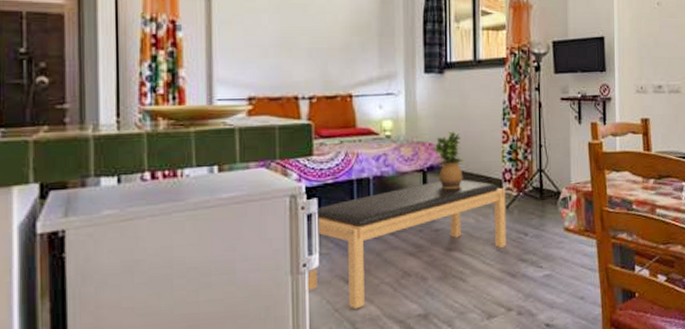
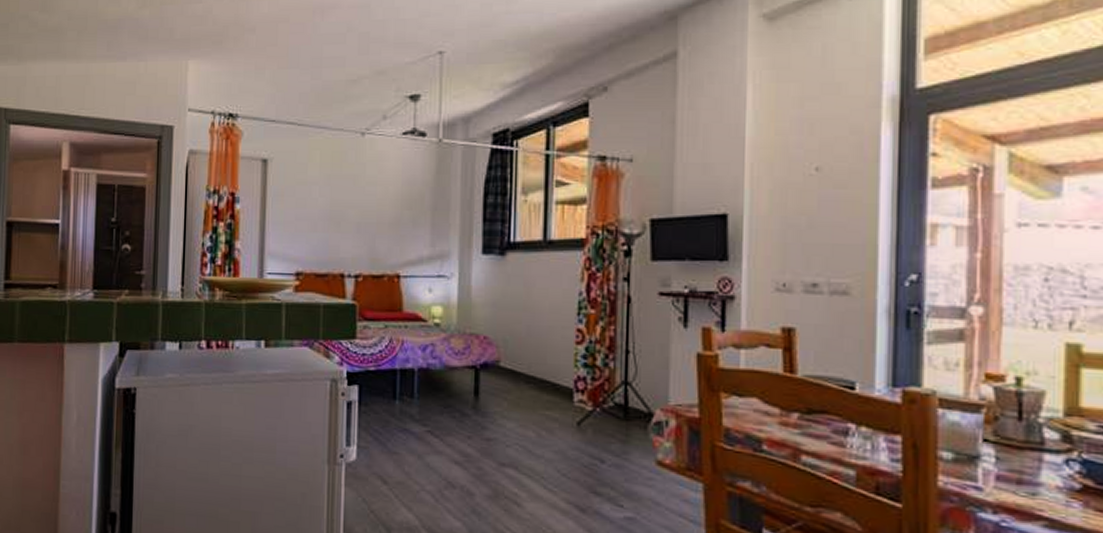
bench: present [306,180,507,309] -> none [342,382,577,515]
potted plant: present [433,131,463,189] -> none [488,324,524,393]

